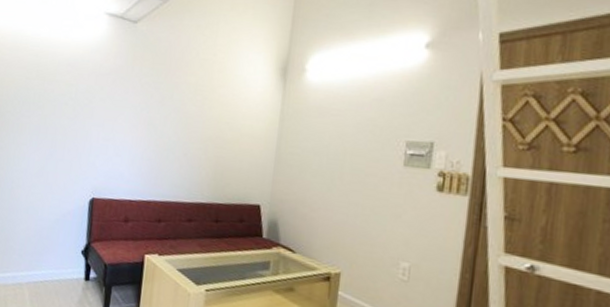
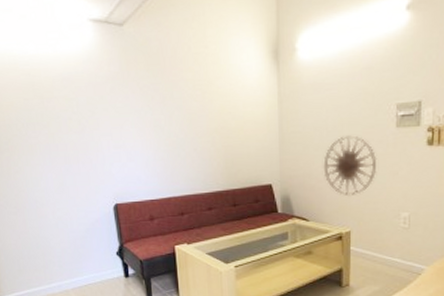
wall art: none [318,166,380,233] -> present [323,135,377,195]

